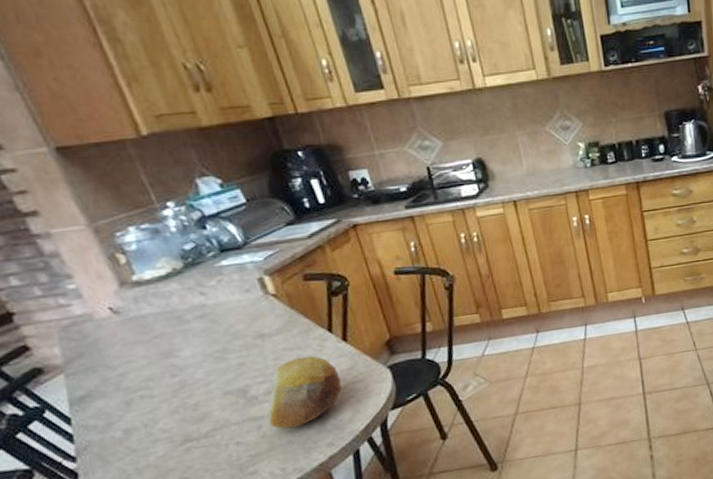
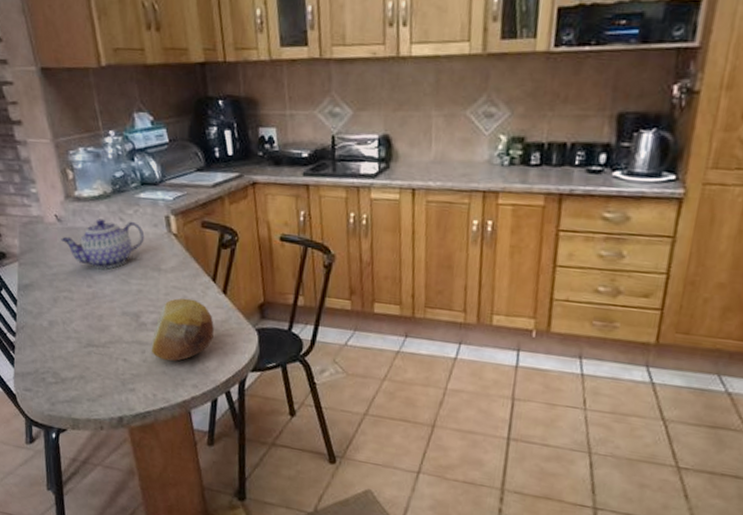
teapot: none [122,292,237,354] -> present [61,218,145,269]

